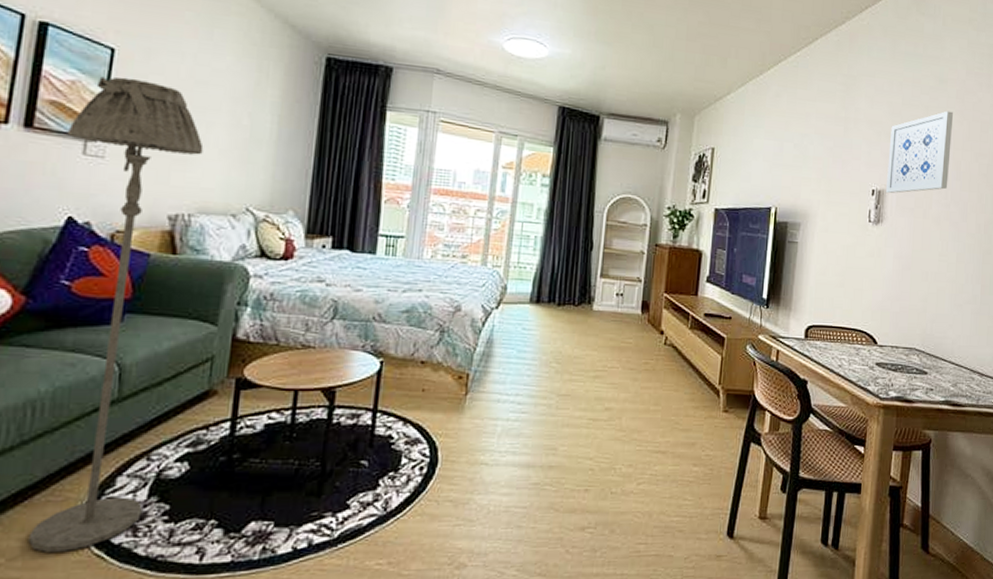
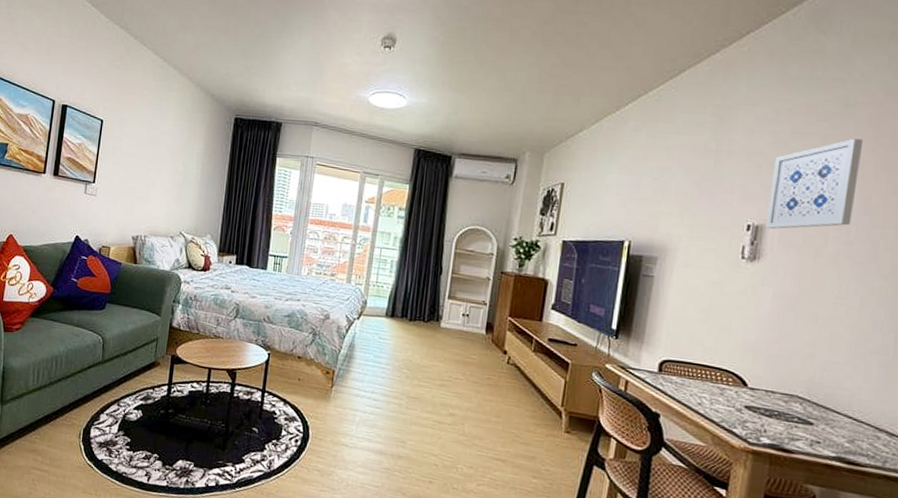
floor lamp: present [28,76,204,552] -> none [53,139,154,459]

